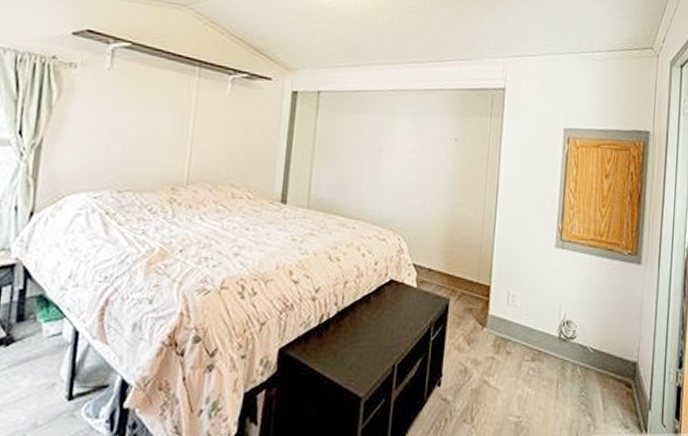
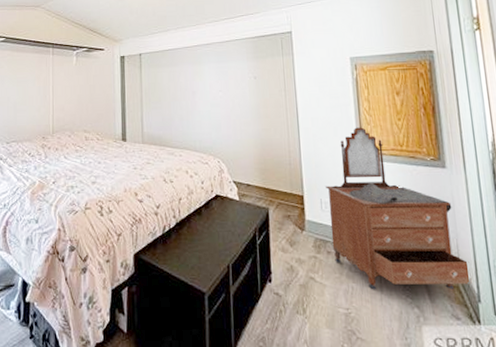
dresser: none [513,211,647,396] -> present [326,127,472,290]

